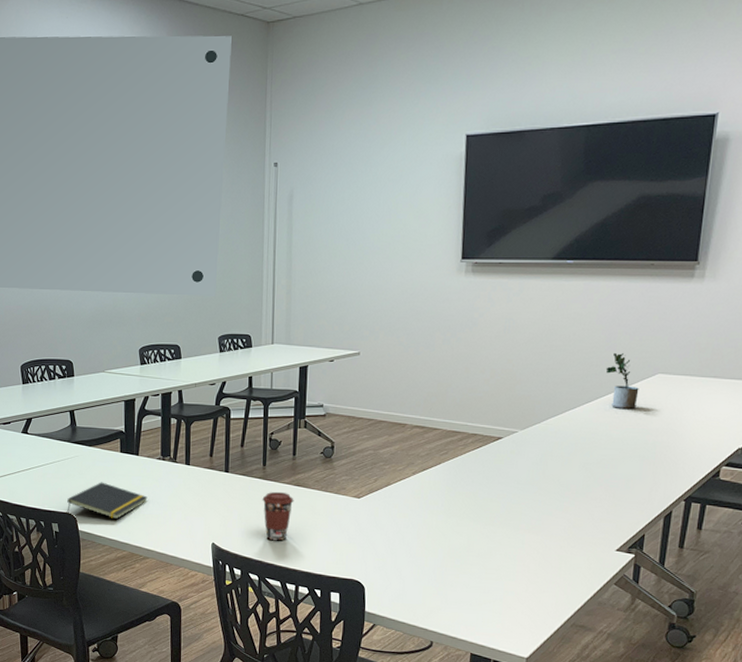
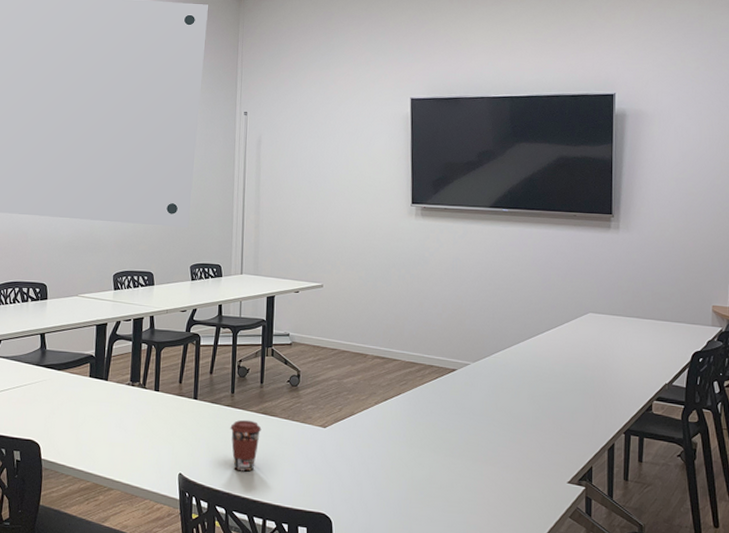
notepad: present [67,482,148,520] -> none [30,407,115,448]
potted plant: present [606,353,639,409] -> none [544,293,574,345]

